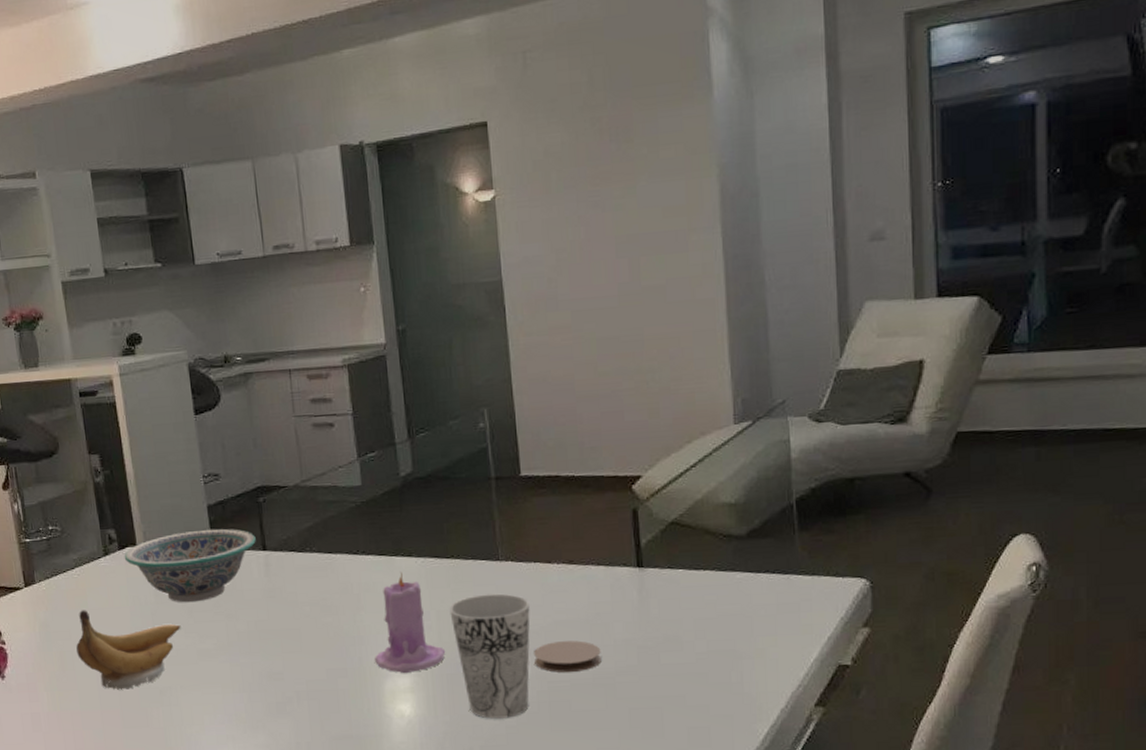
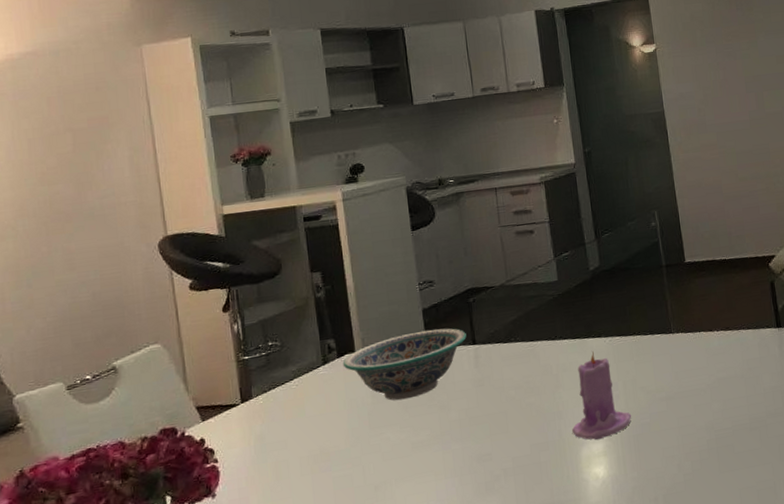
banana: present [76,610,181,690] -> none [292,418,397,493]
cup: present [449,593,530,719] -> none [633,360,701,470]
coaster: present [534,640,601,673] -> none [703,393,755,422]

